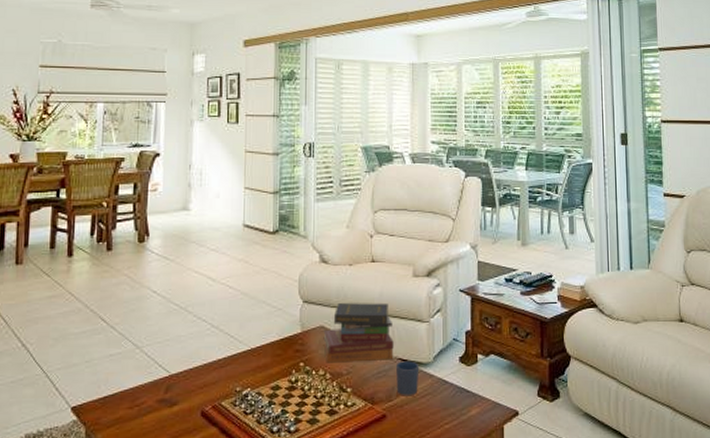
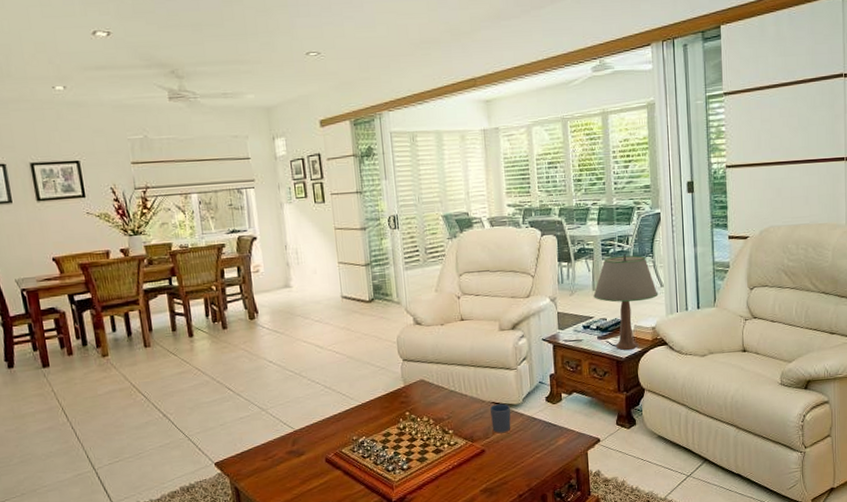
books: present [323,303,394,363] -> none [423,355,488,411]
table lamp: none [518,203,588,310] -> present [593,254,659,351]

